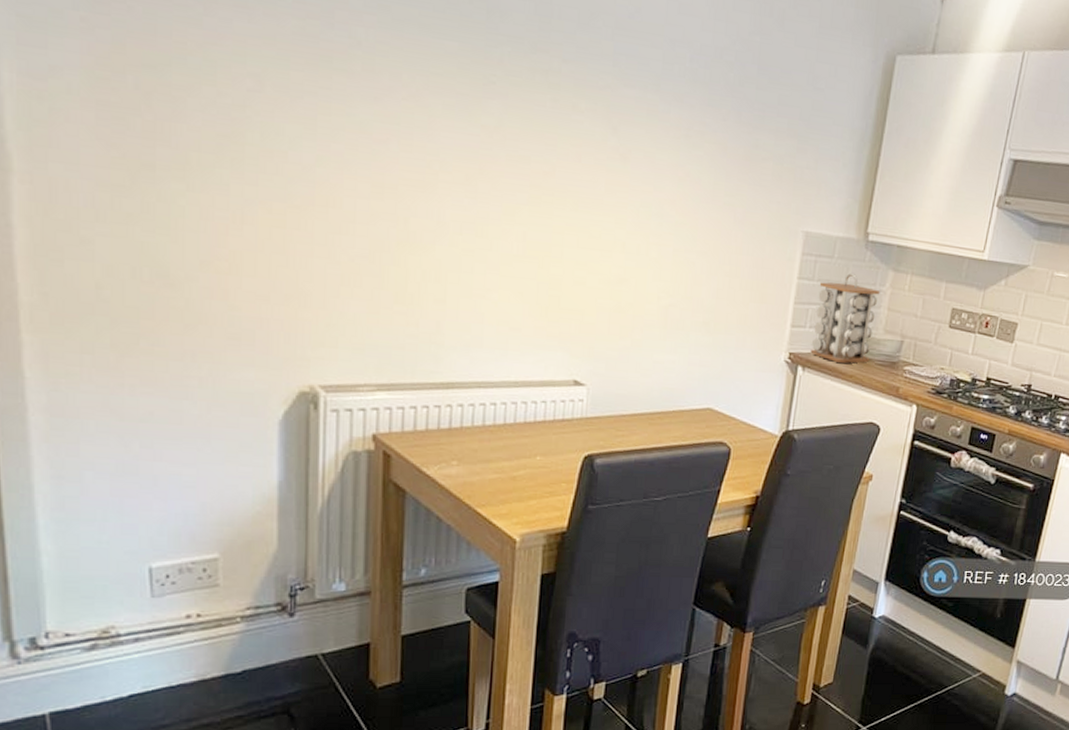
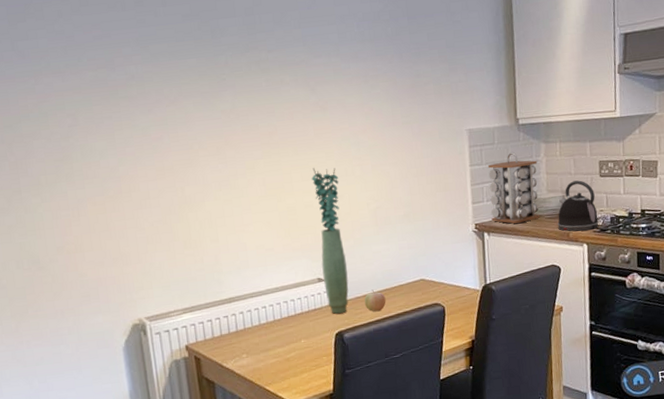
vase: none [580,234,626,433] -> present [311,168,349,314]
fruit: none [629,408,659,439] -> present [364,289,386,312]
kettle: none [887,325,939,390] -> present [557,180,599,232]

